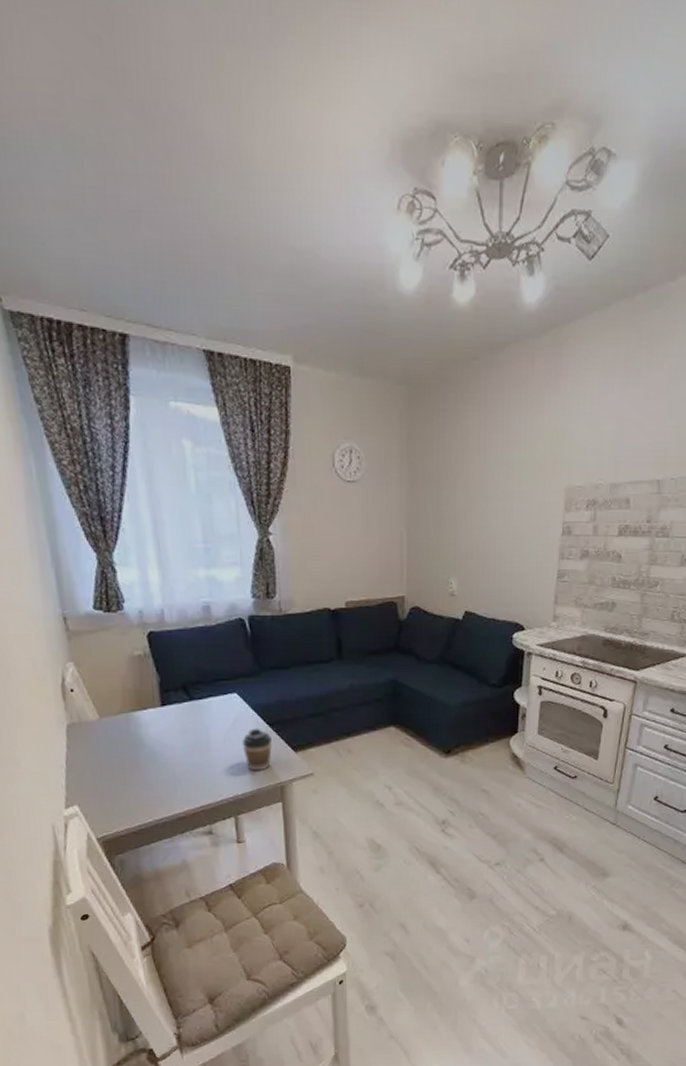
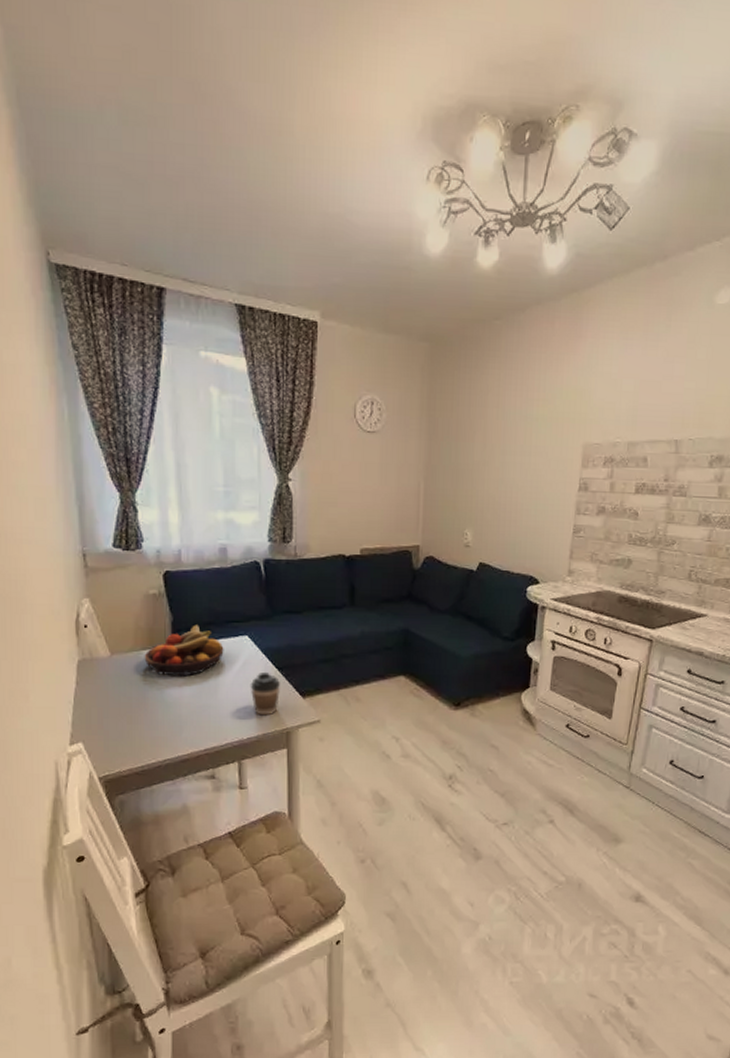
fruit bowl: none [133,684,214,737] -> present [144,625,224,677]

